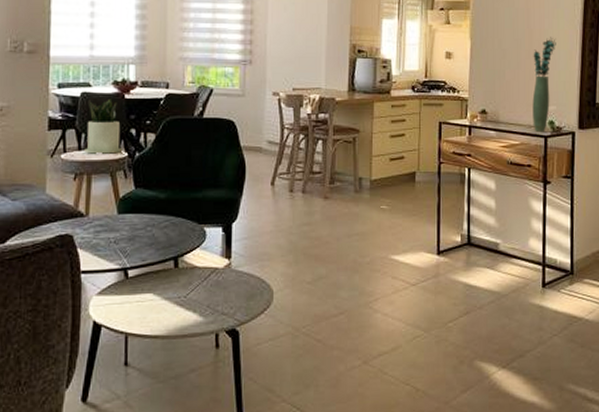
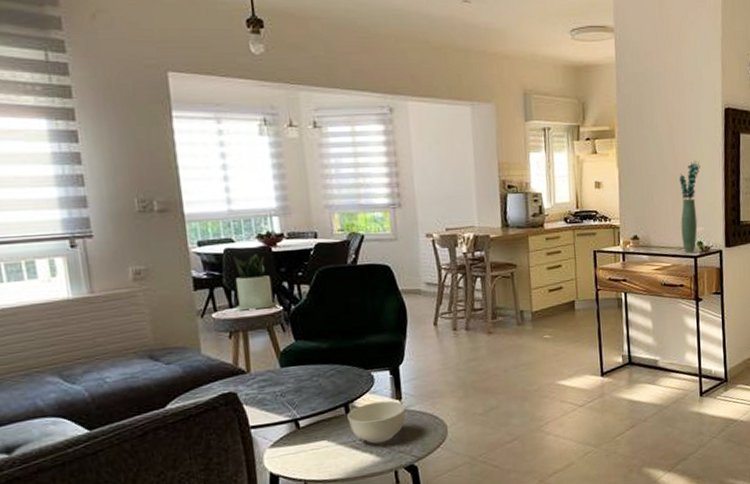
bowl: none [176,258,234,302] -> present [347,400,406,444]

